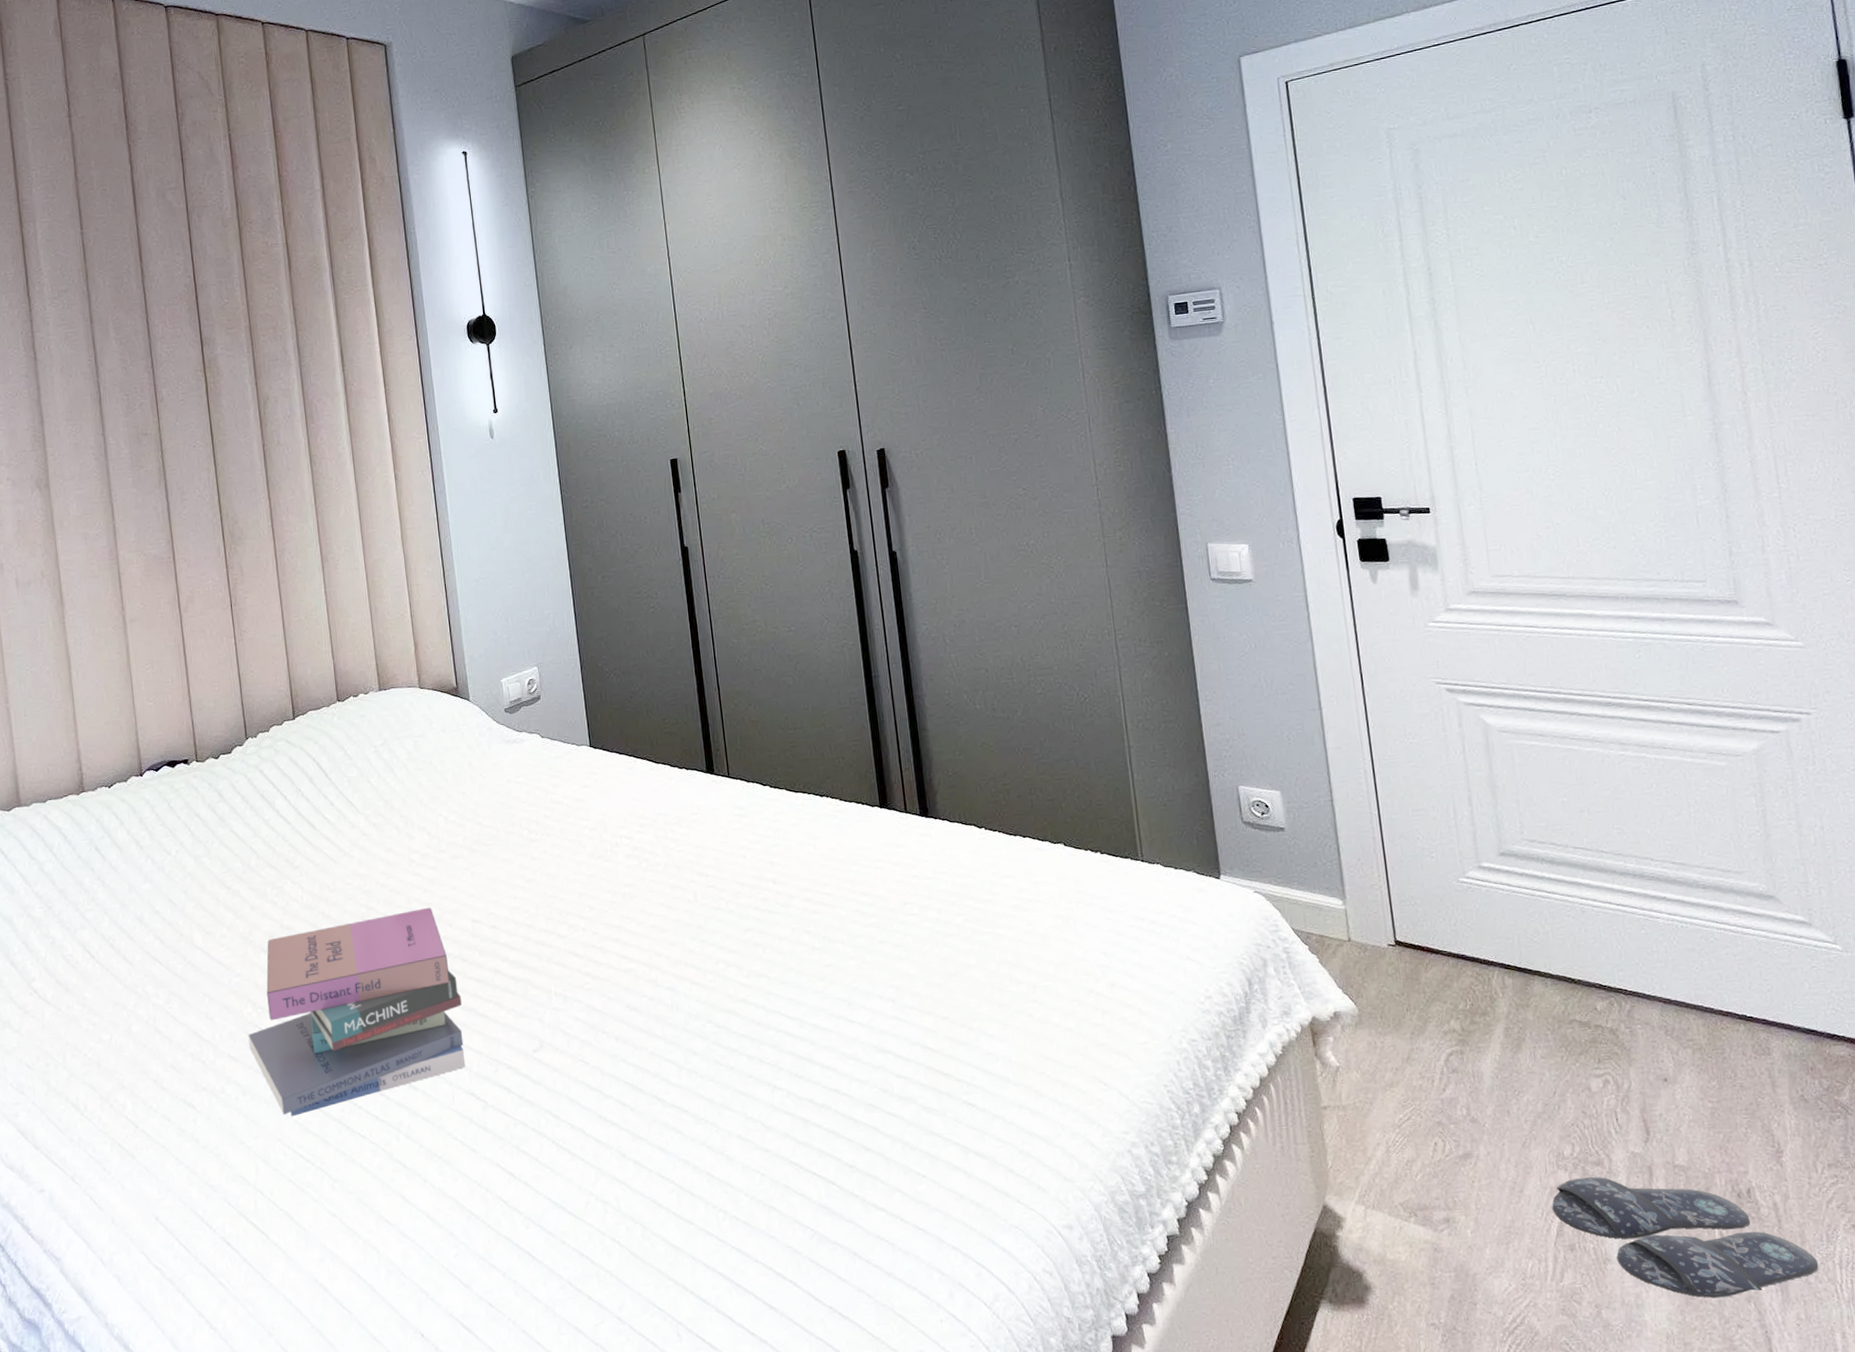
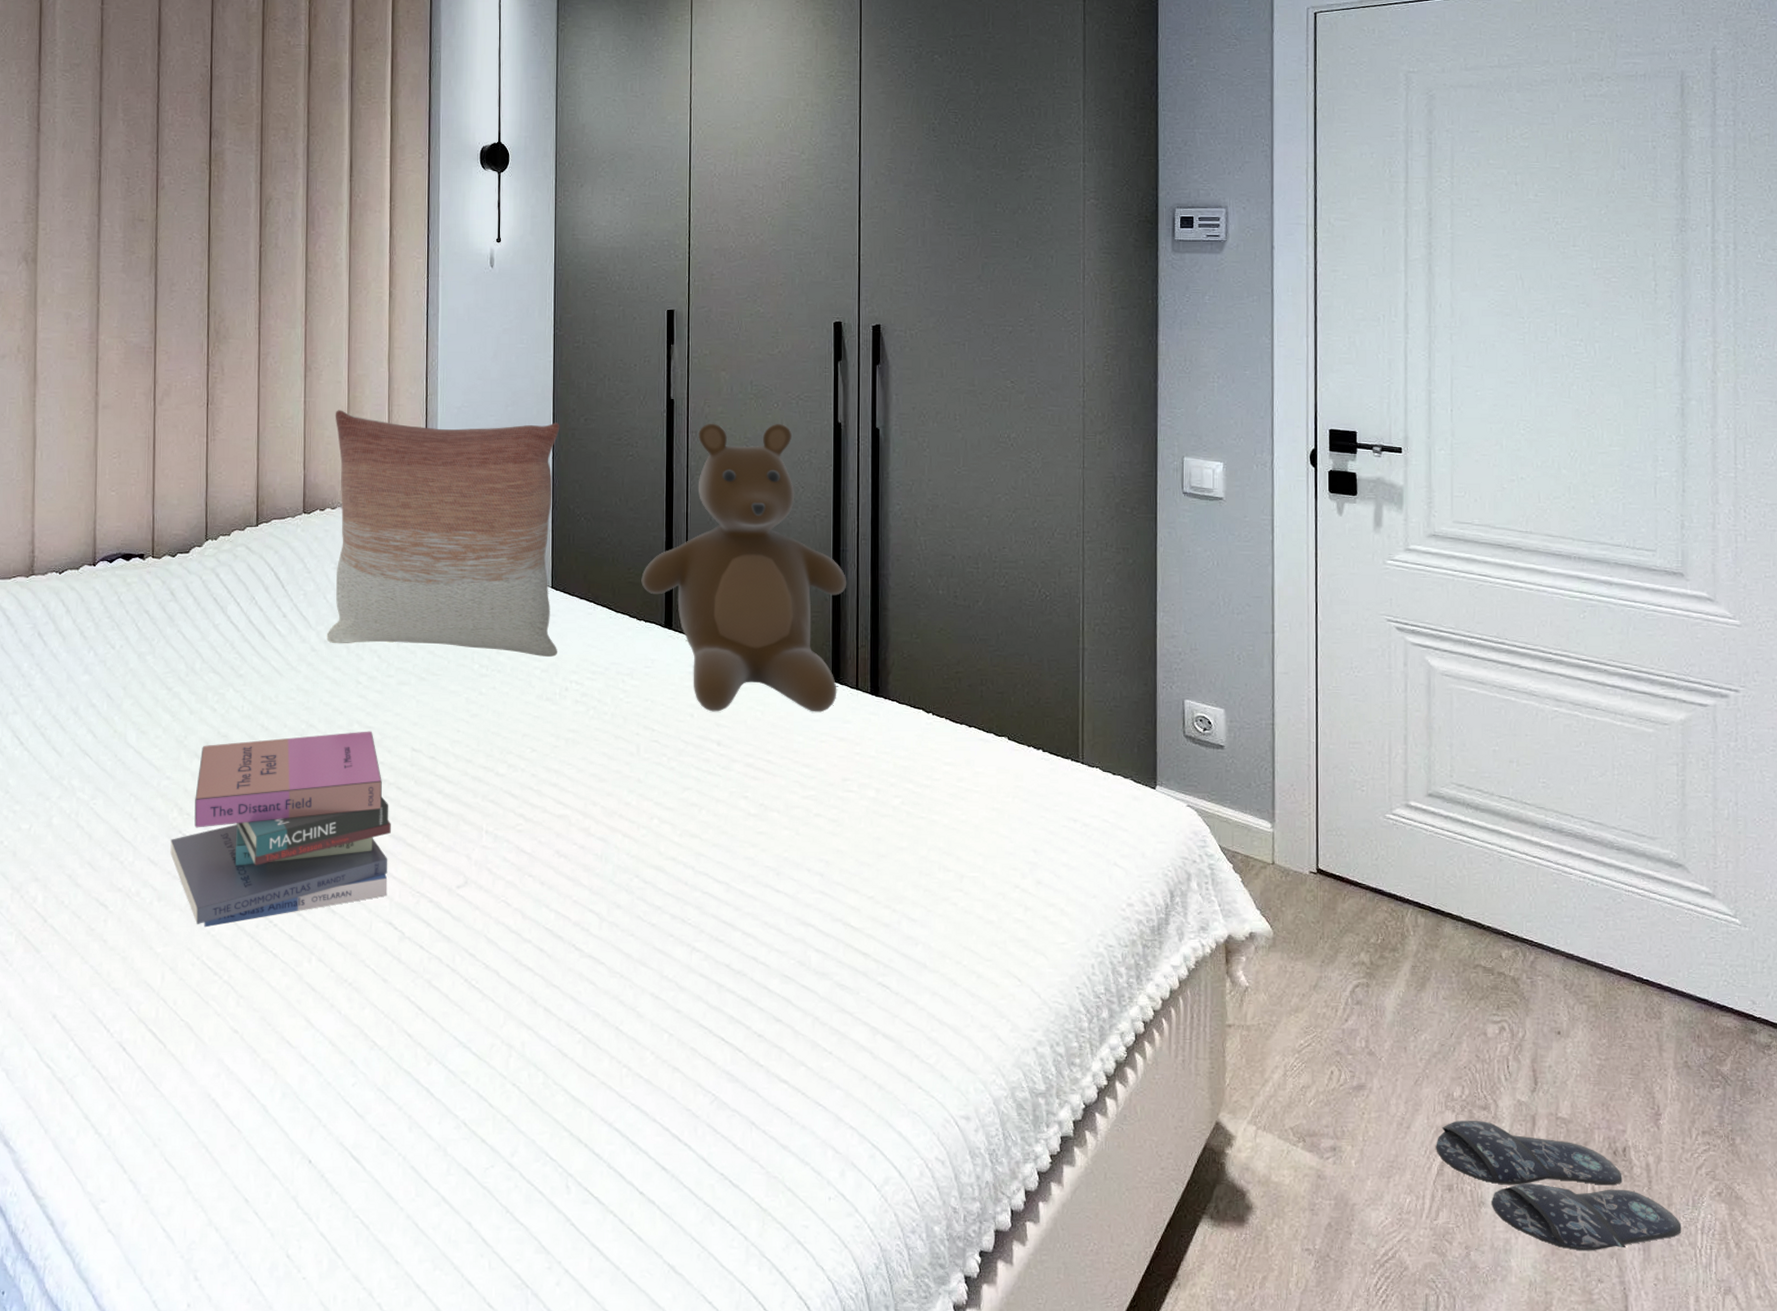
pillow: none [356,583,604,826] -> present [326,410,560,658]
teddy bear: none [677,558,887,851] -> present [641,423,847,713]

